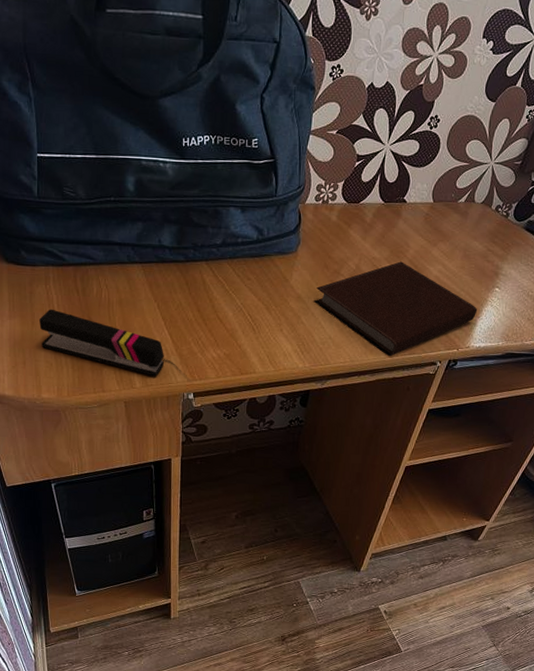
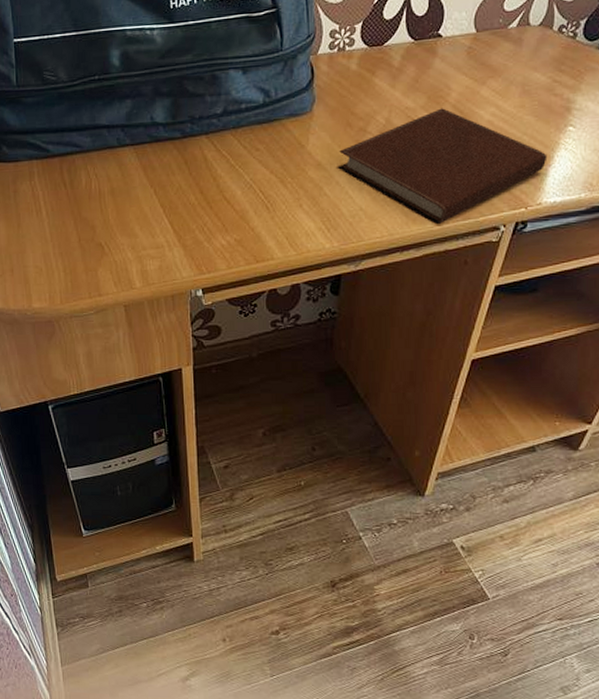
stapler: present [39,309,164,377] -> none [26,207,166,274]

